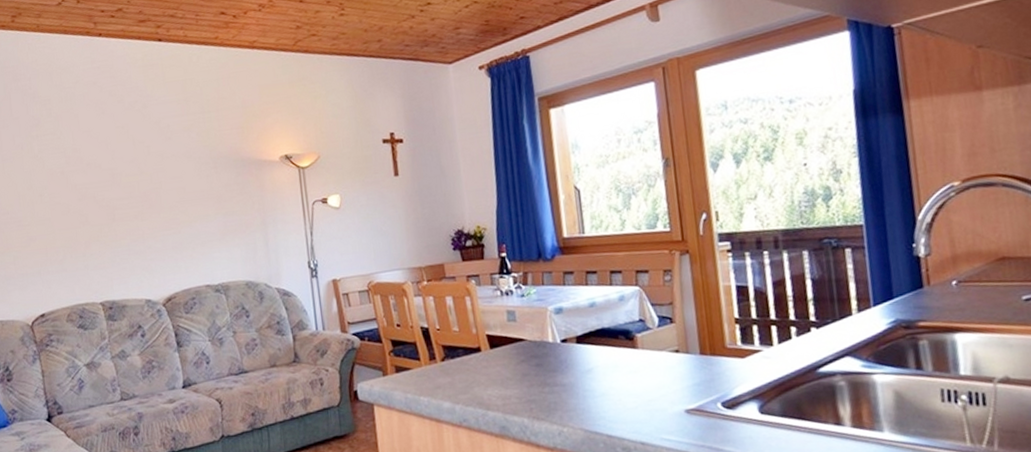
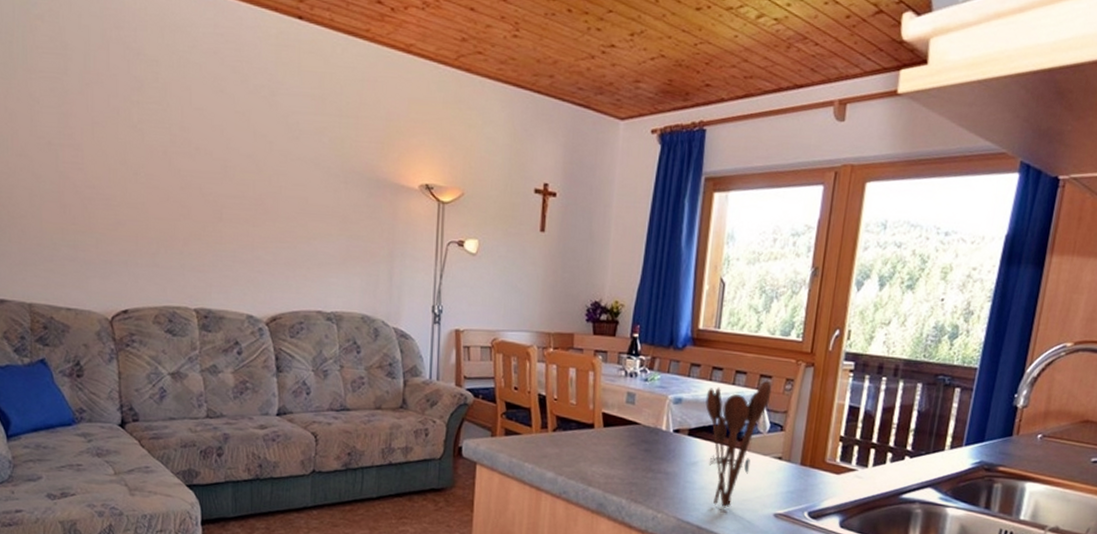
utensil holder: none [586,275,652,412] -> present [705,380,772,508]

